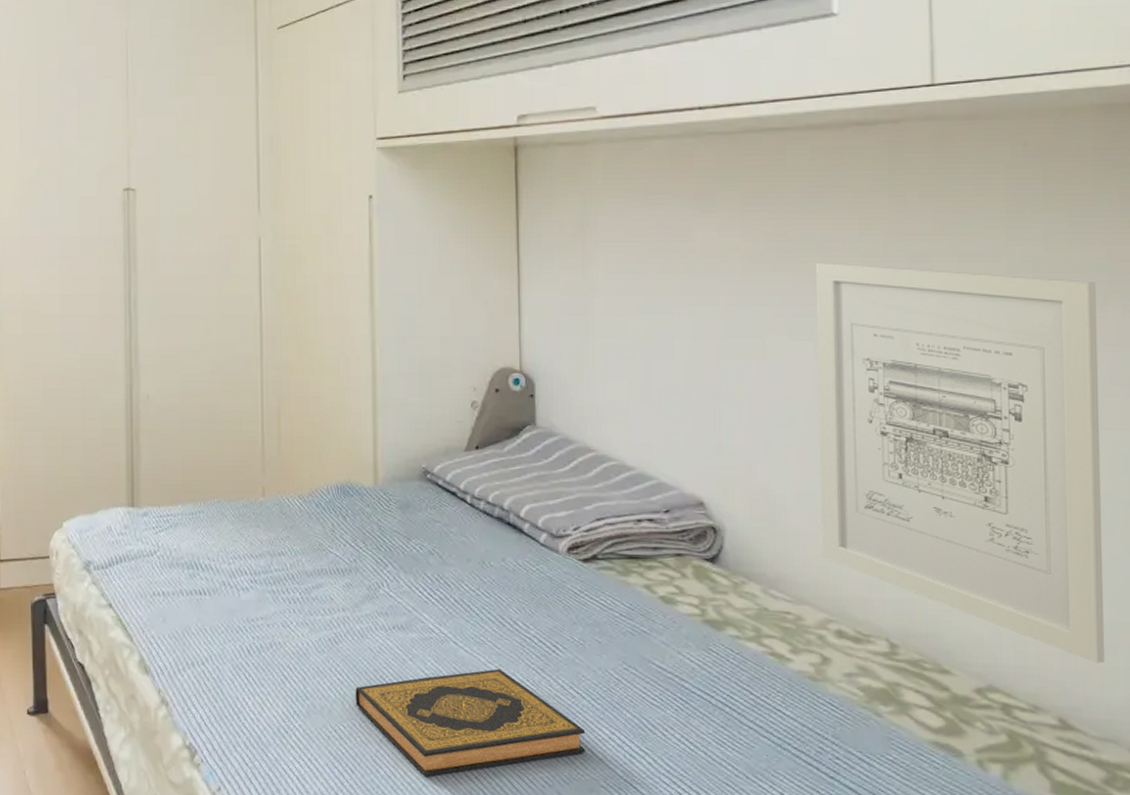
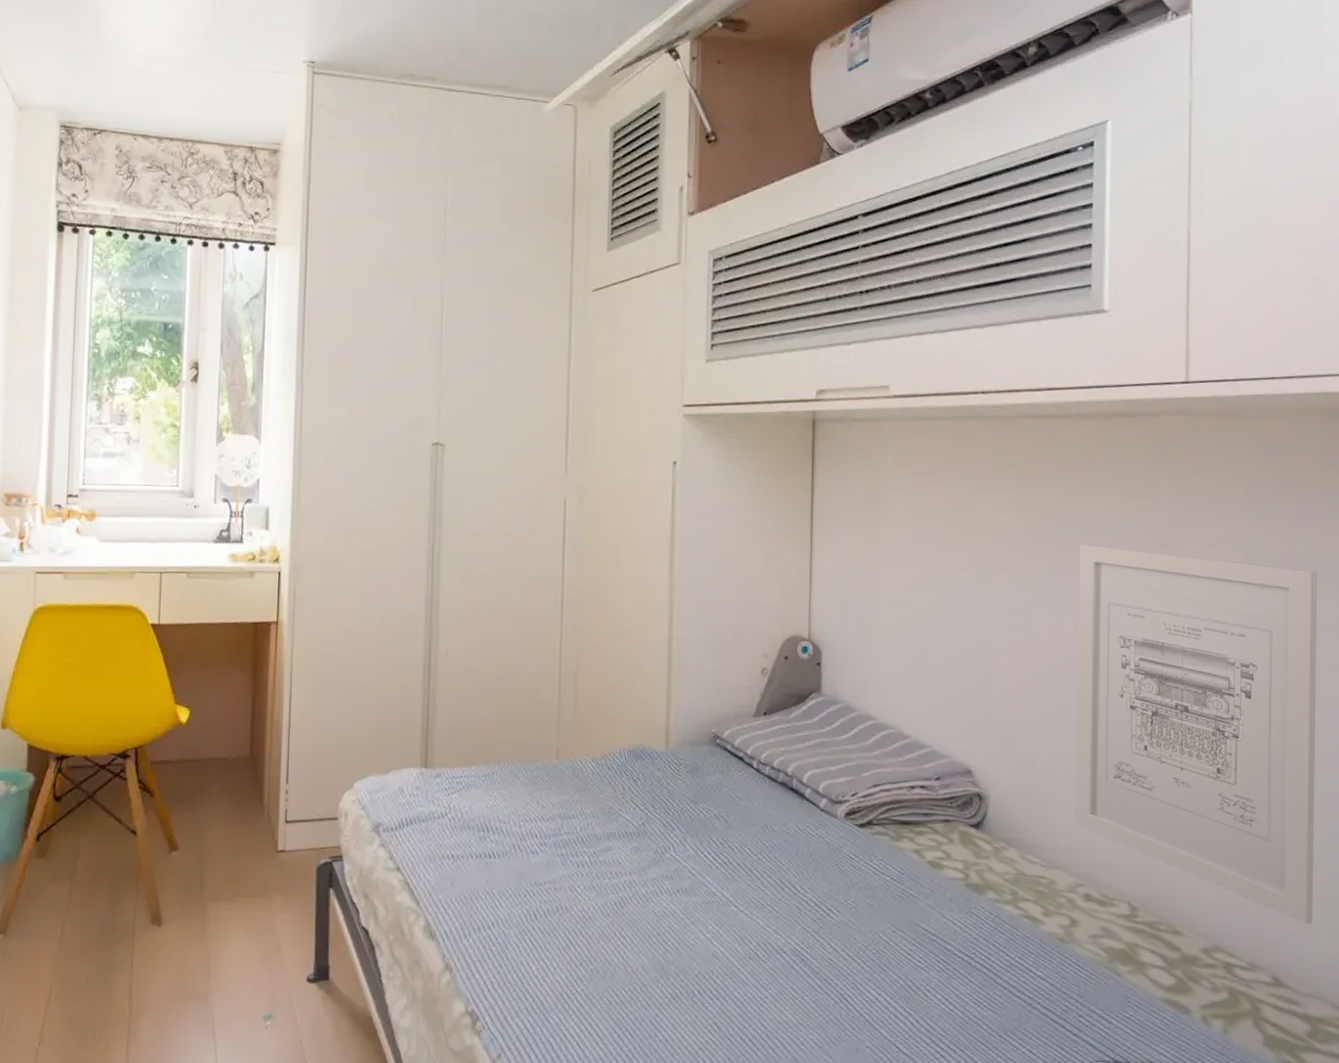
hardback book: present [355,668,586,777] -> none [638,932,854,1041]

